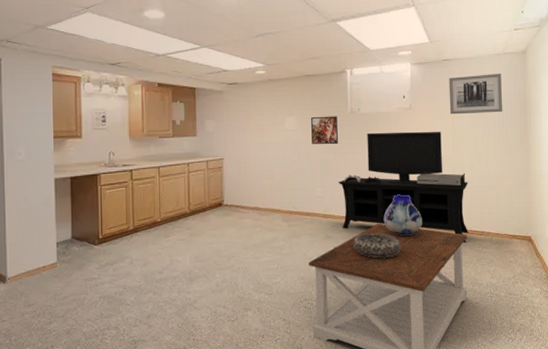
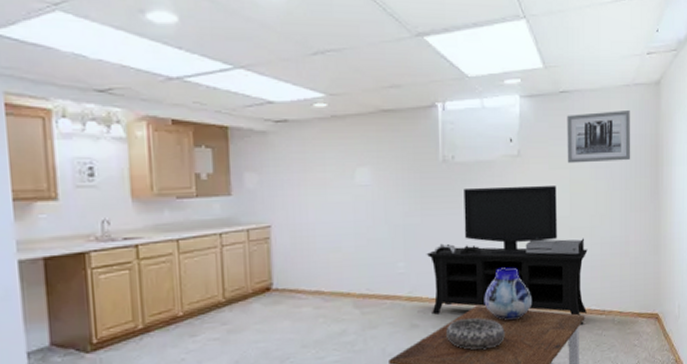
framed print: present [310,116,338,145] -> none [389,166,426,205]

